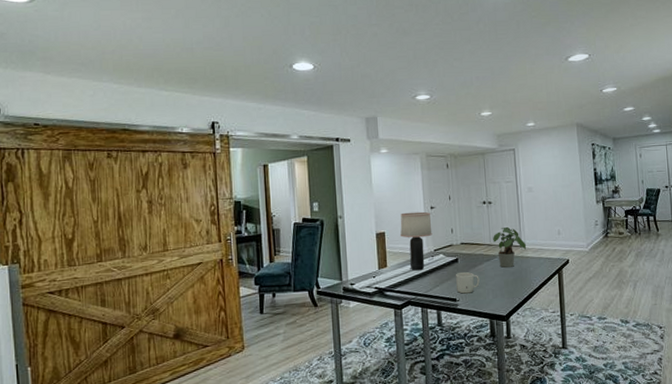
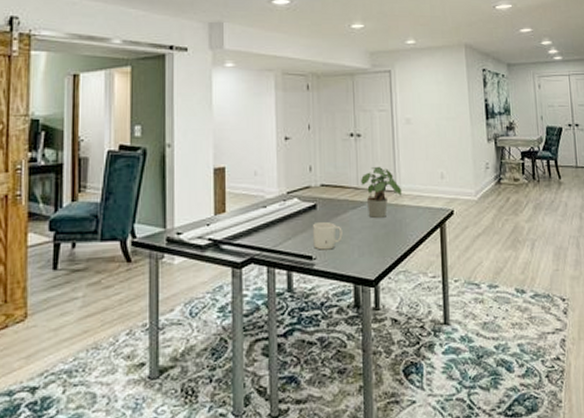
table lamp: present [399,211,433,271] -> none [244,143,286,219]

